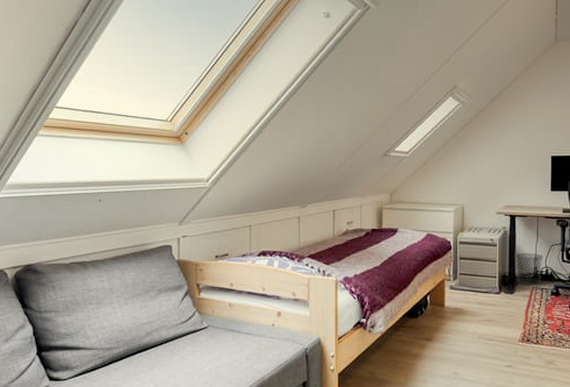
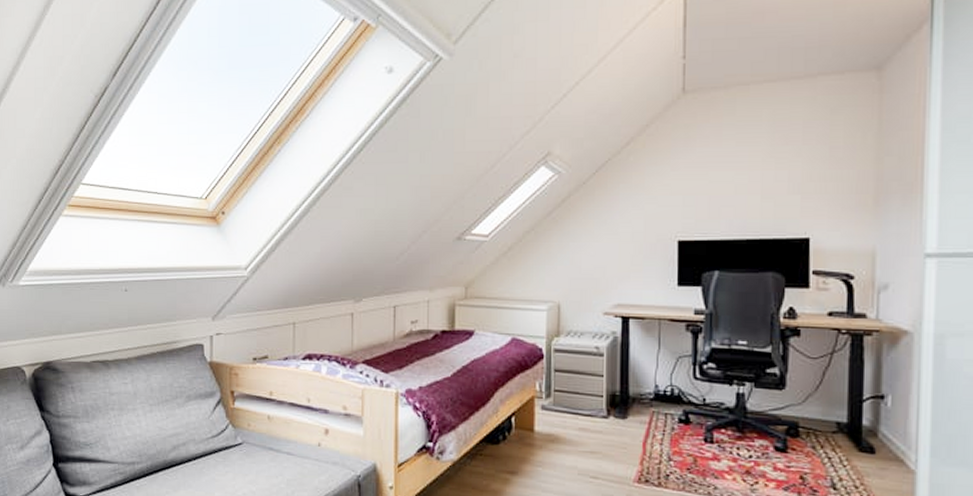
waste bin: present [516,252,543,286] -> none [630,365,668,409]

